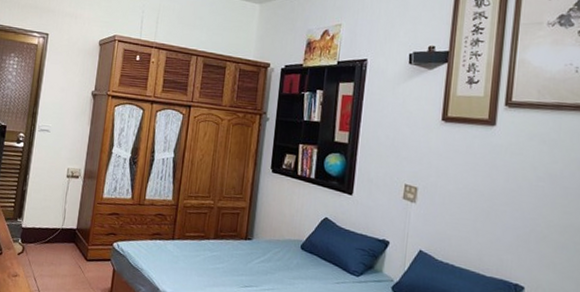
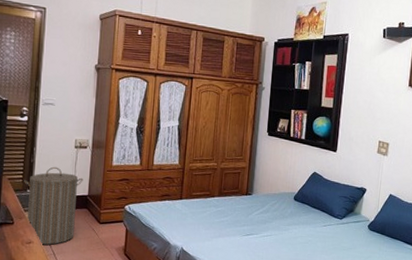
laundry hamper: none [15,196,73,280] -> present [24,166,83,245]

